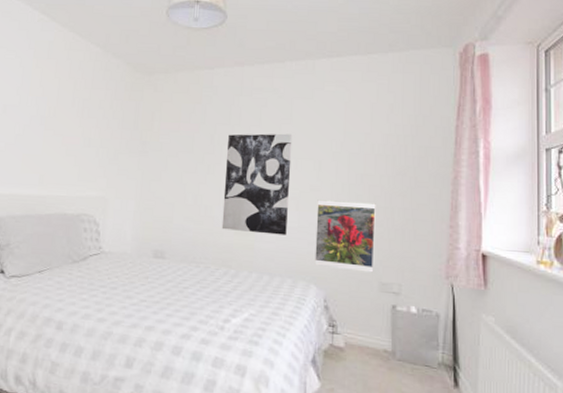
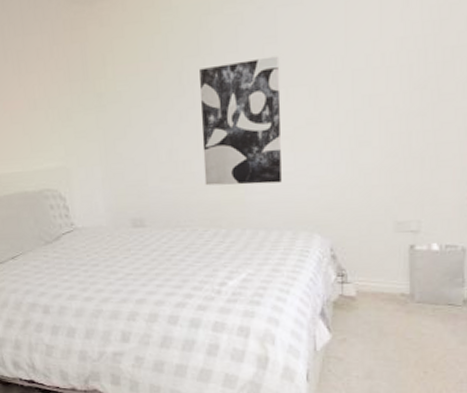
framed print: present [314,199,376,273] -> none [316,129,389,213]

